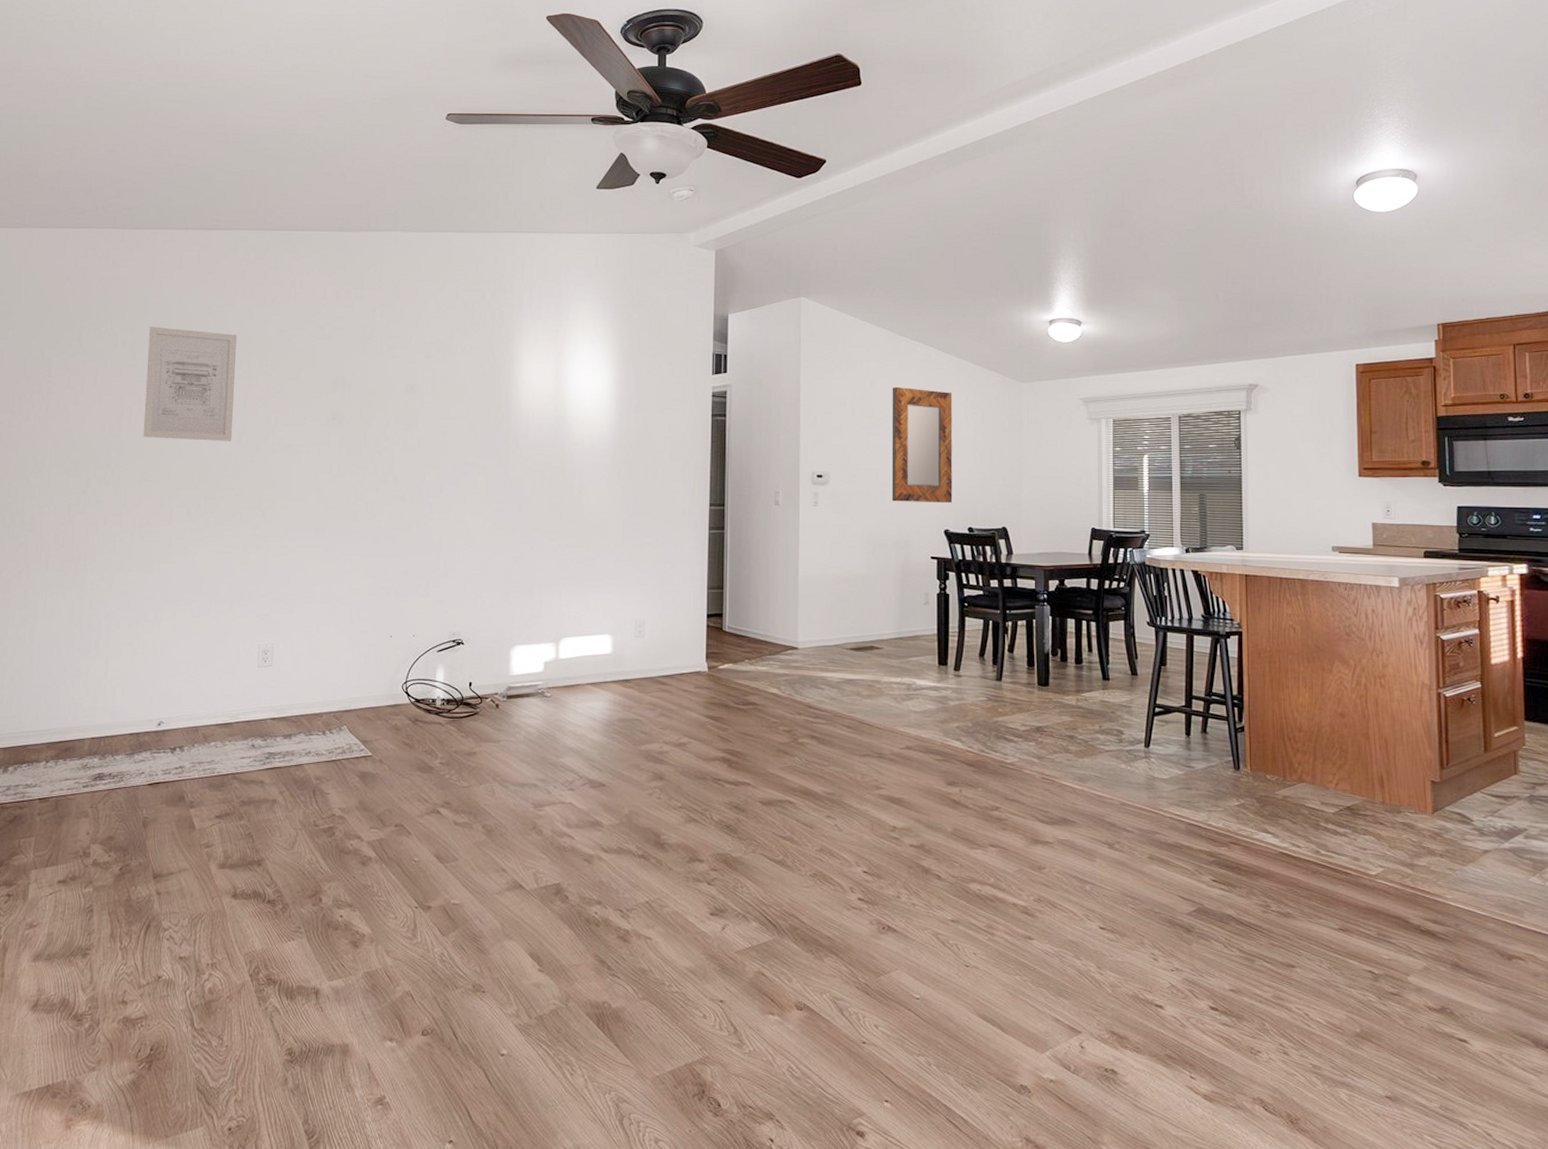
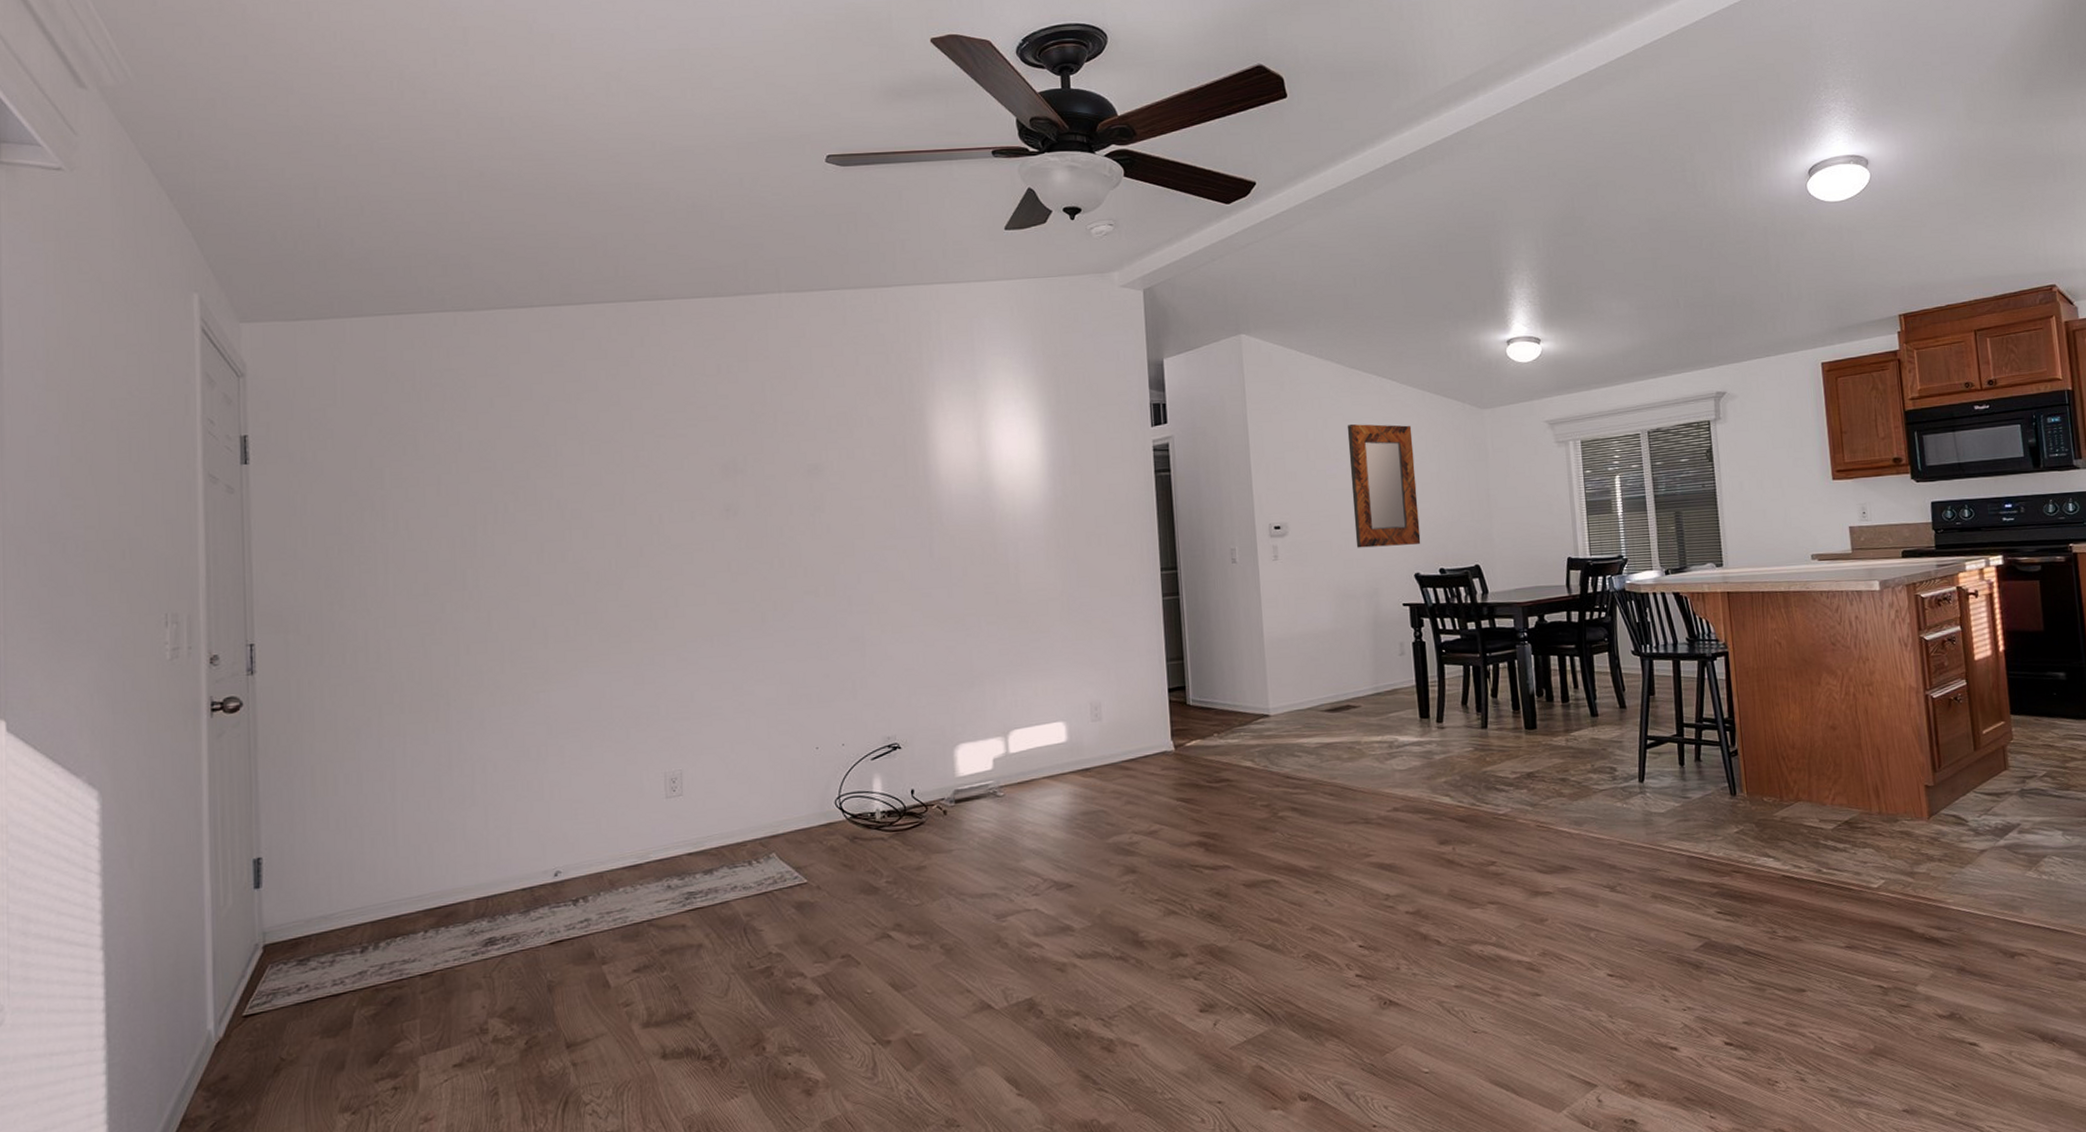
wall art: present [143,327,238,441] -> none [498,421,611,551]

